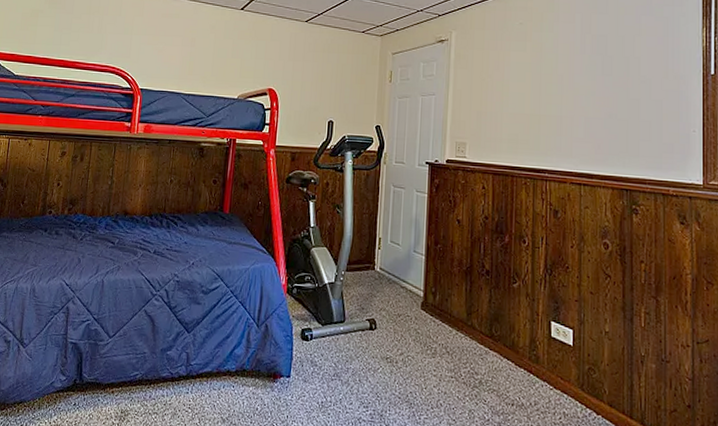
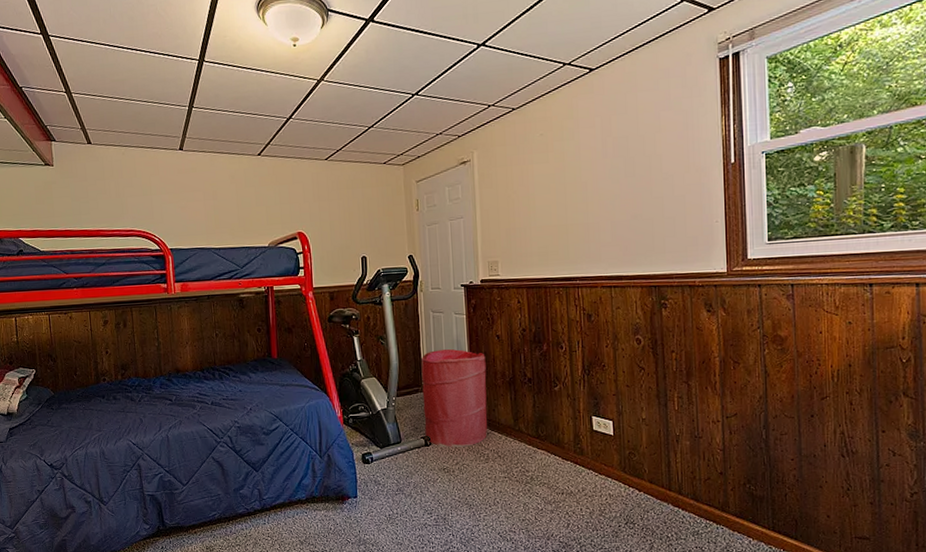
laundry hamper: none [371,227,444,337] -> present [421,349,488,447]

